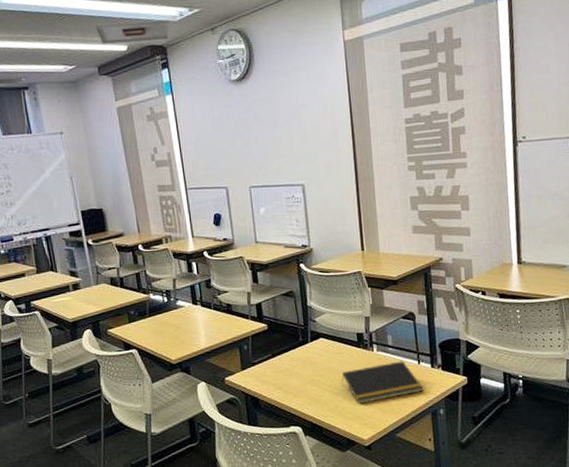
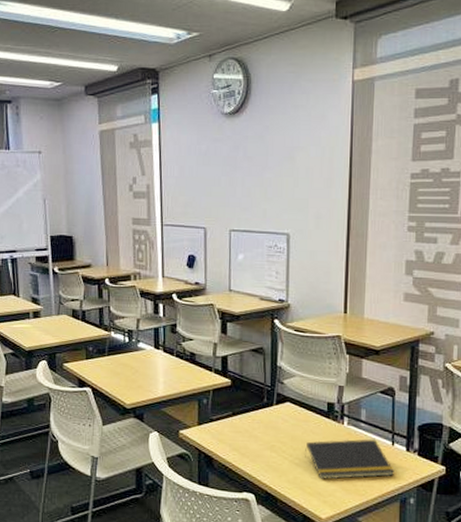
ceiling vent: present [96,20,170,44] -> none [87,41,165,62]

